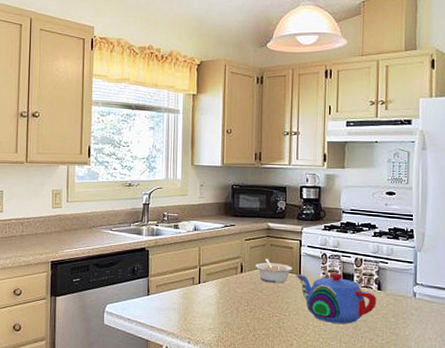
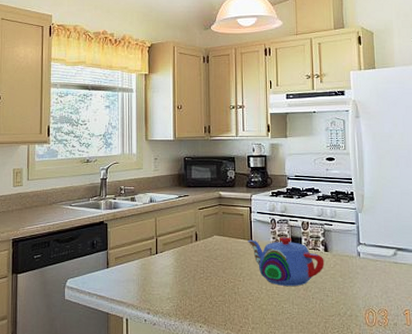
legume: present [256,258,292,283] -> none [209,226,244,250]

